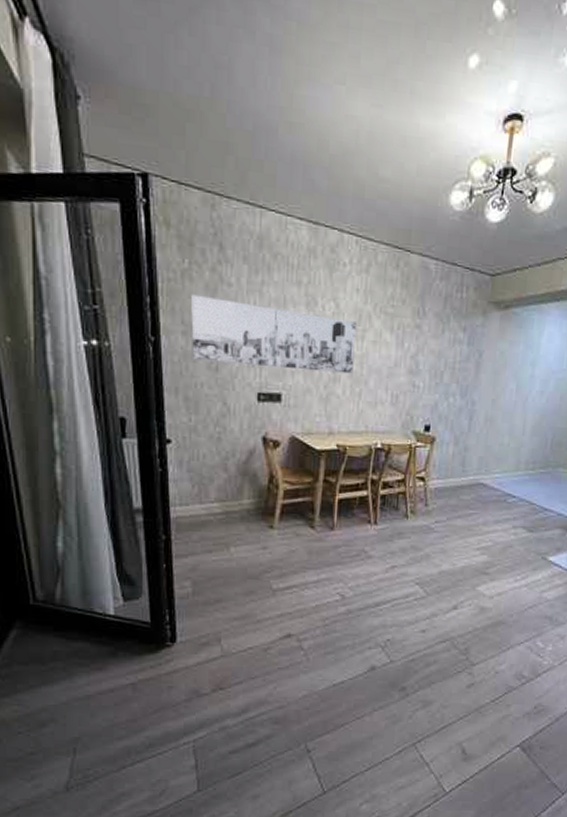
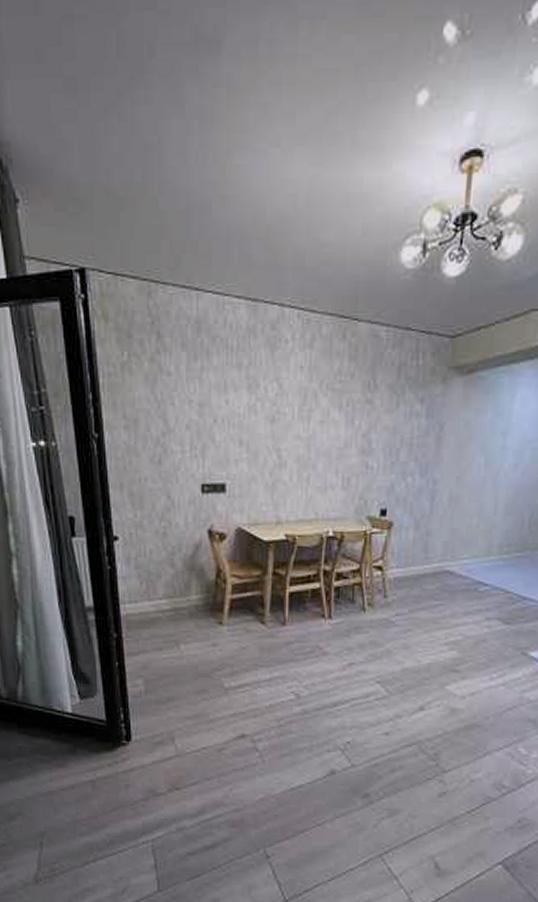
wall art: present [190,294,356,374] -> none [130,387,302,458]

